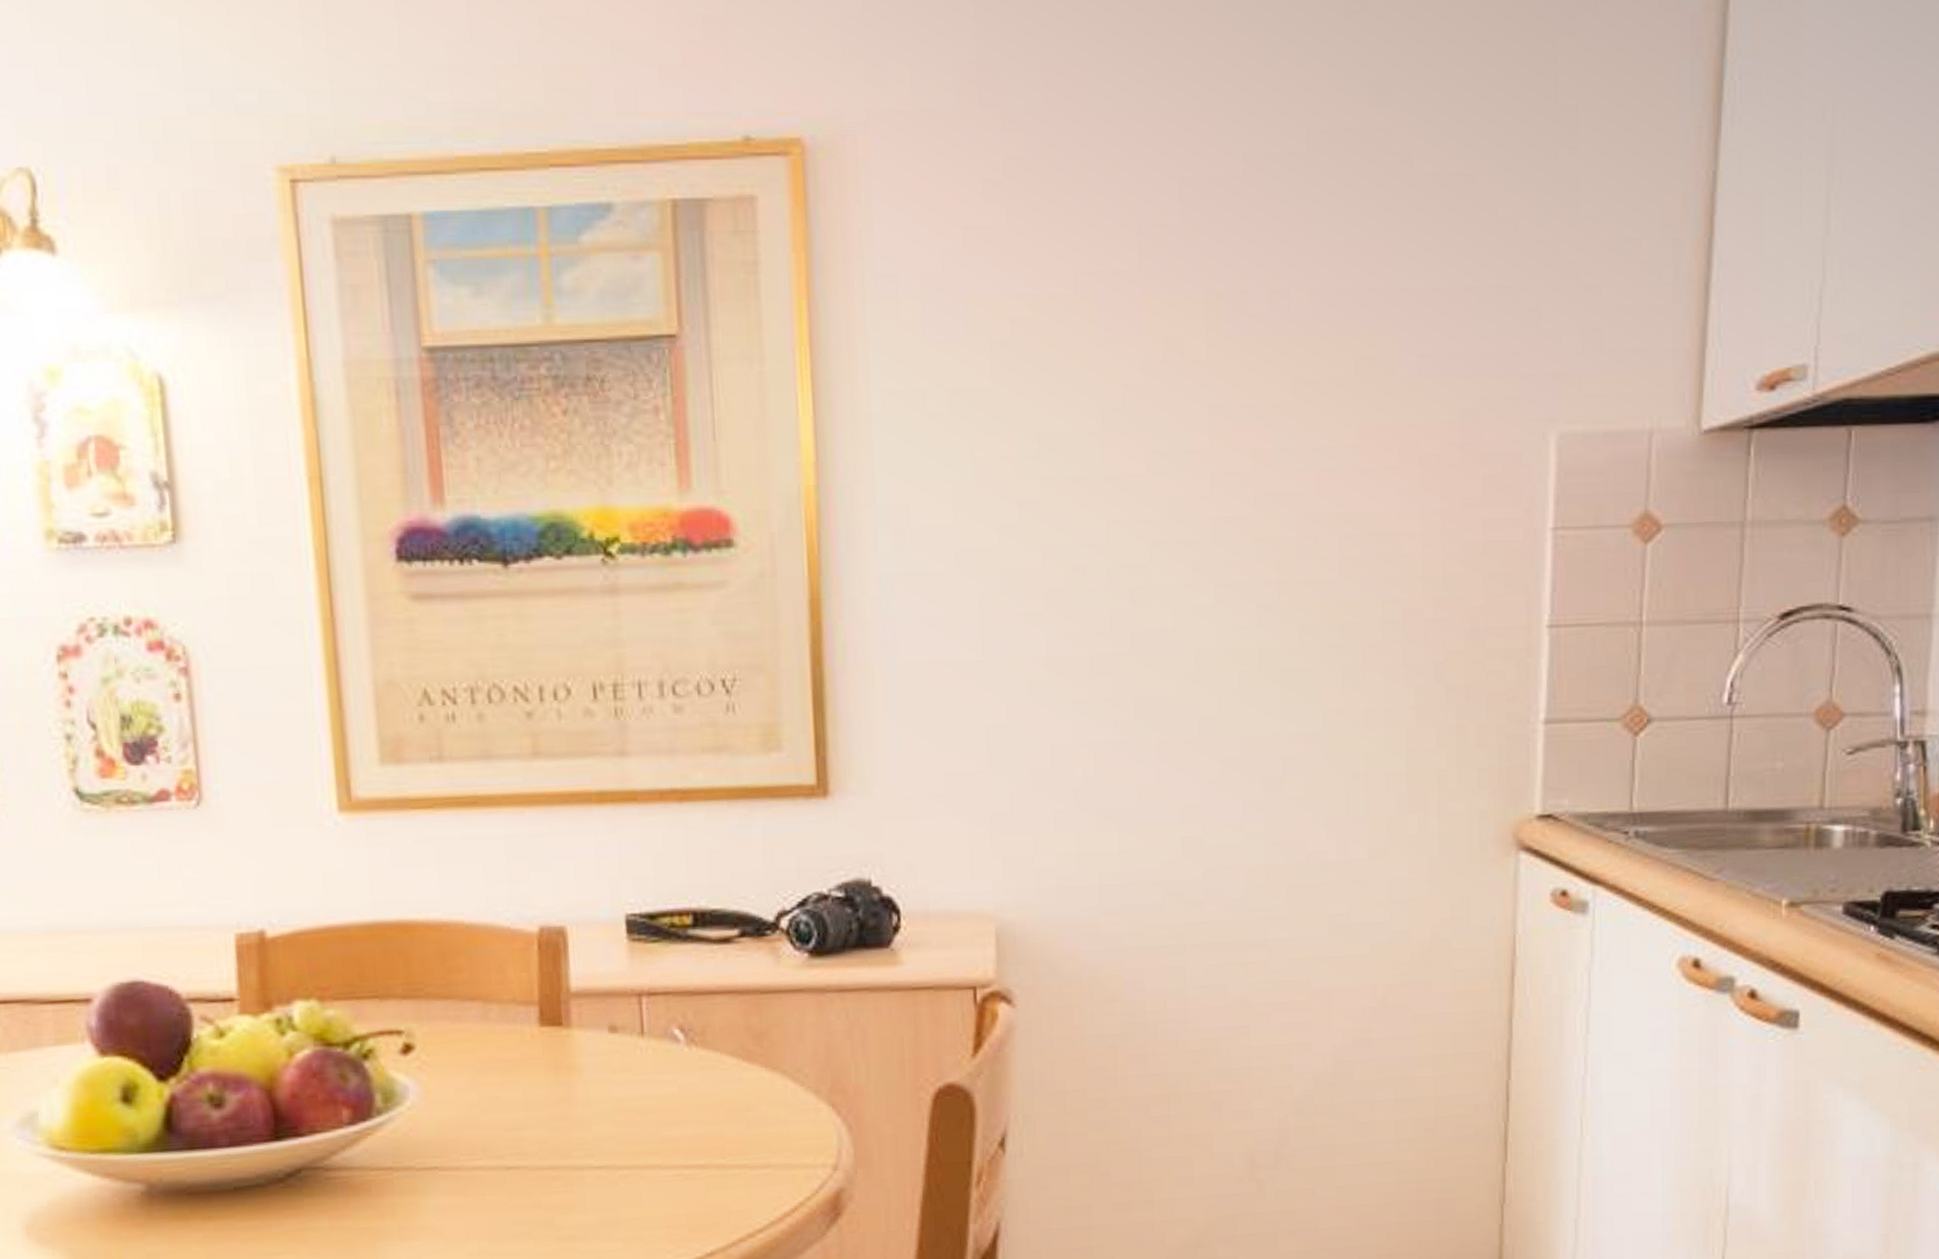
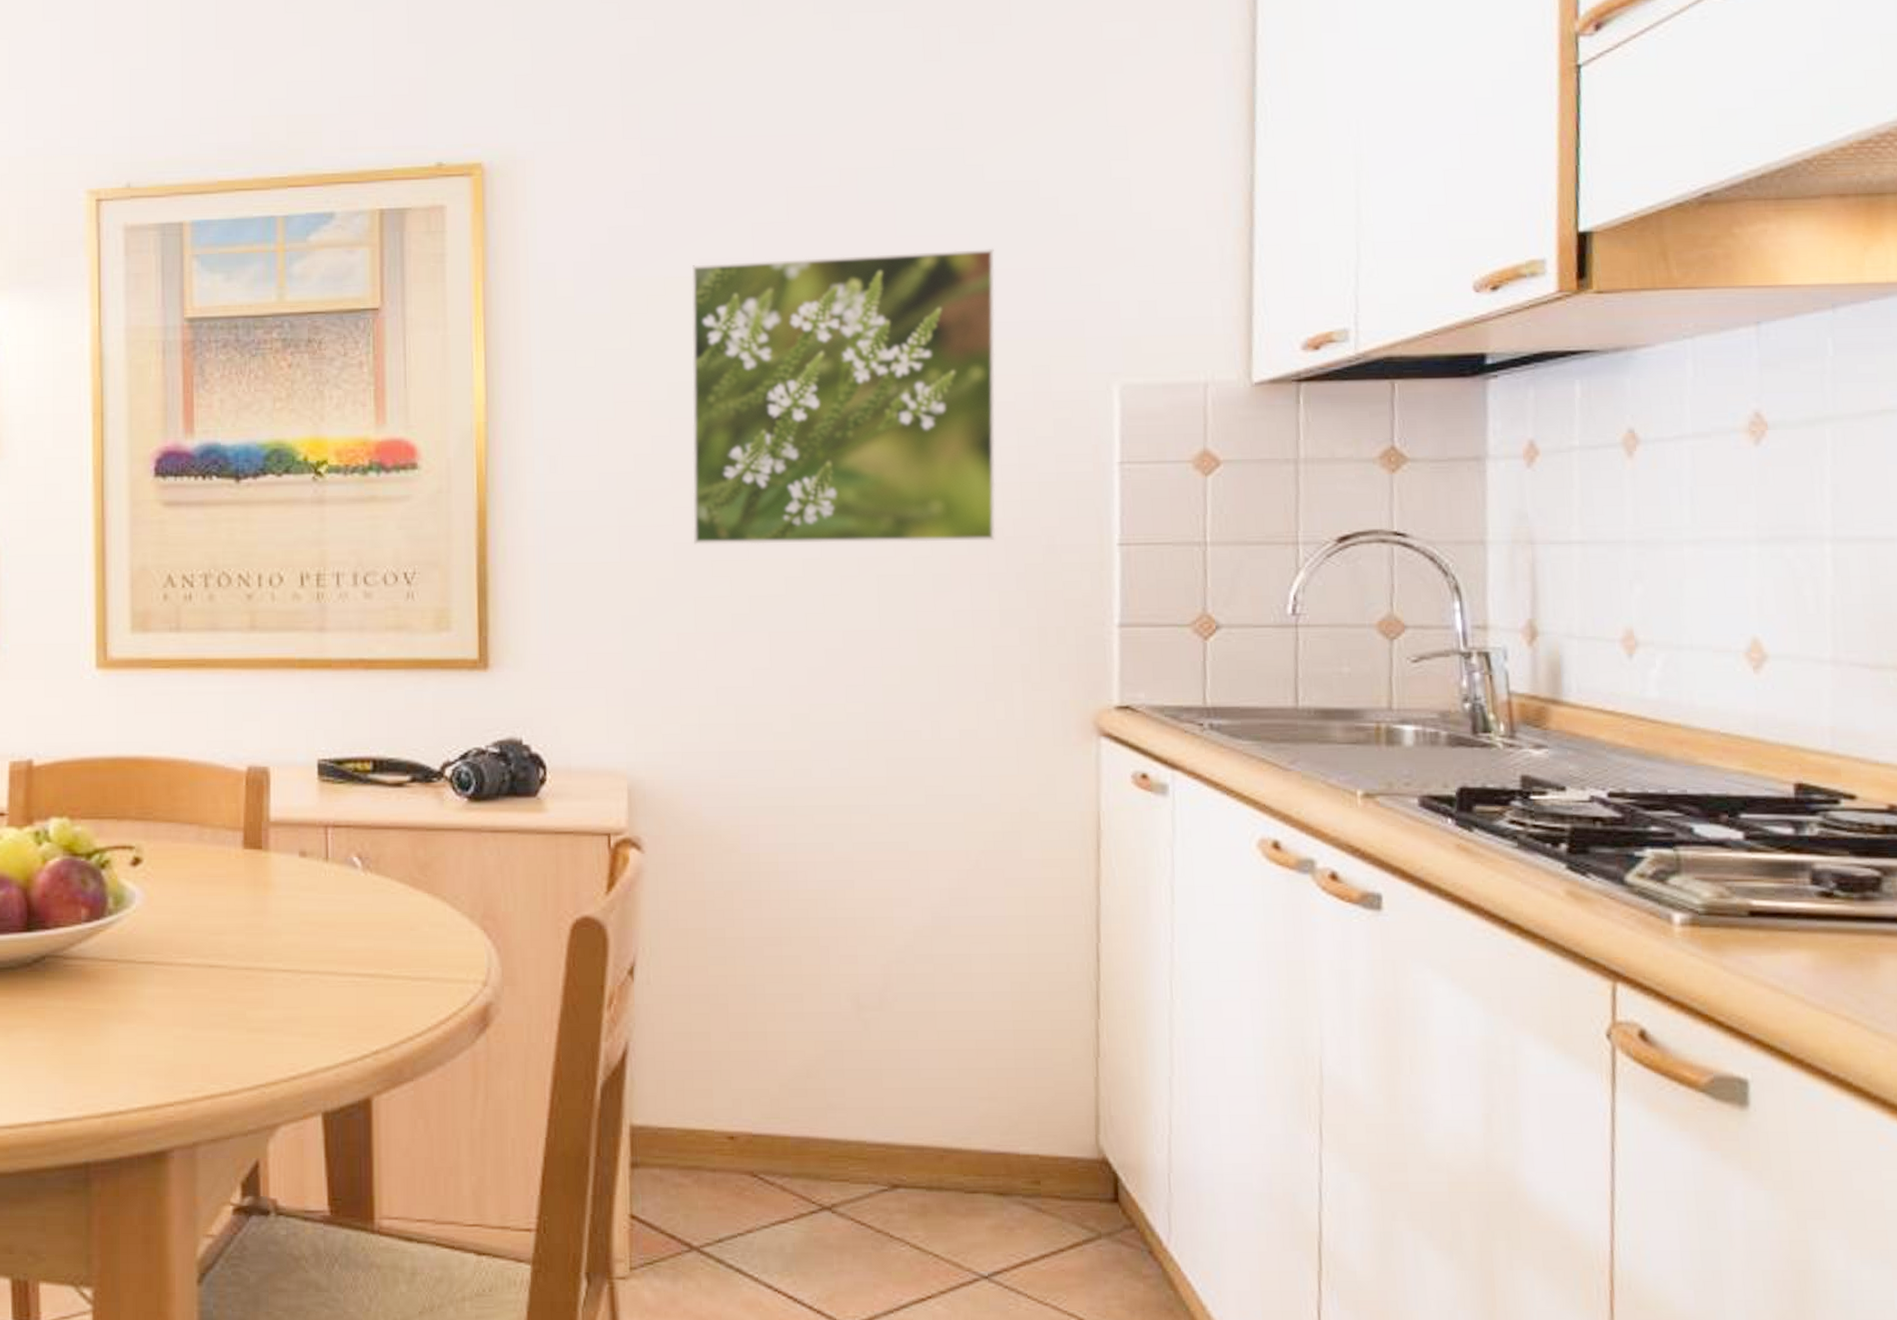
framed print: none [1065,261,1422,637] -> present [691,248,996,545]

